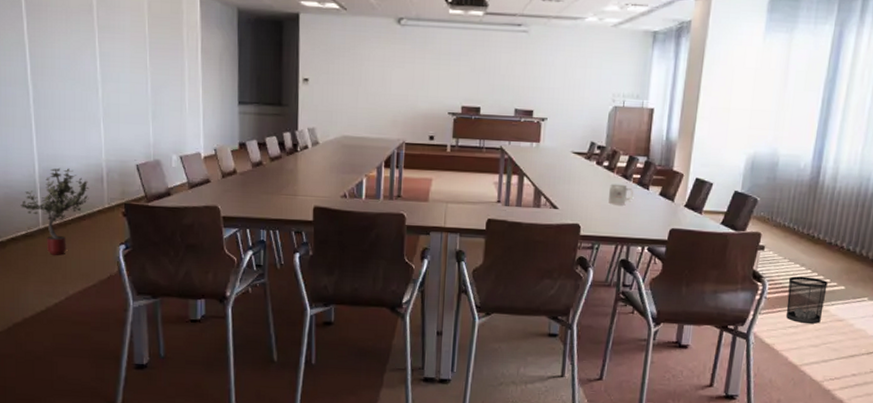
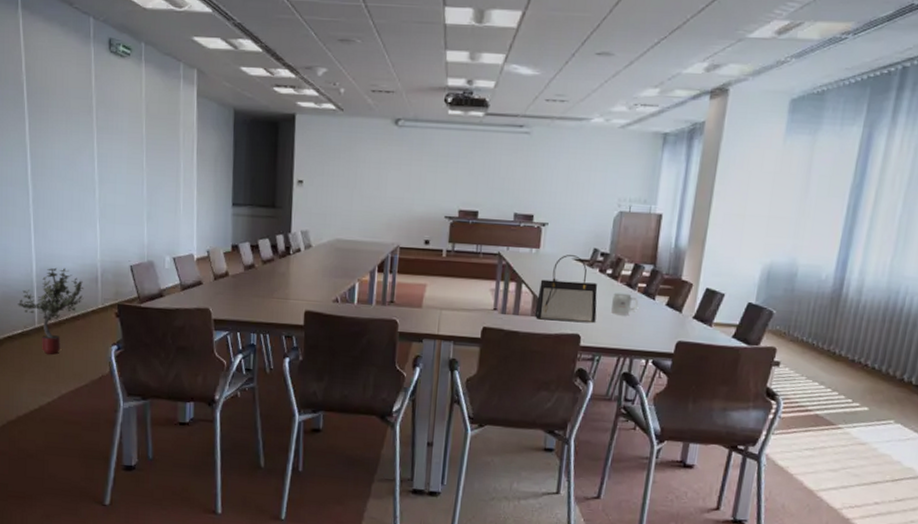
handbag: none [536,148,595,214] -> present [534,255,598,324]
waste bin: present [786,276,828,324] -> none [802,395,849,447]

